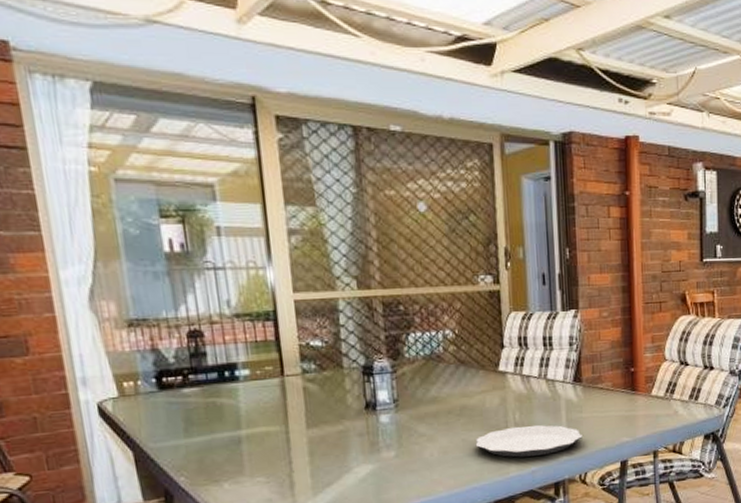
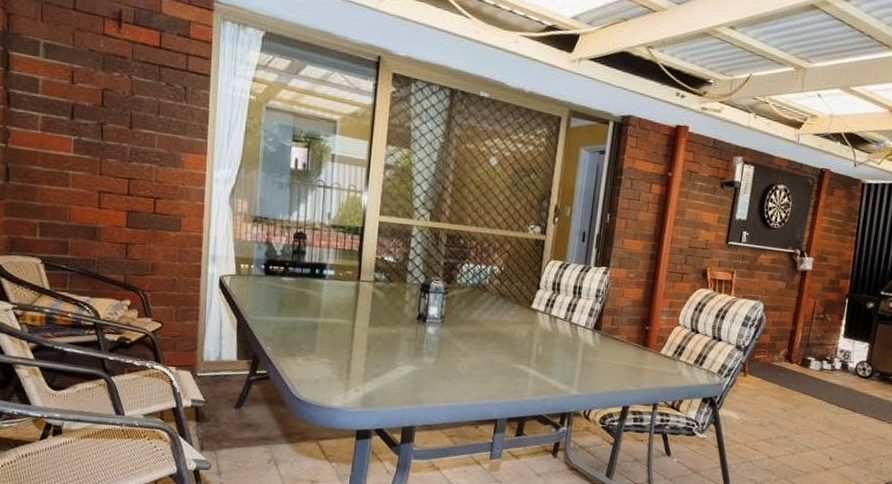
plate: present [475,424,583,458] -> none [500,357,593,387]

